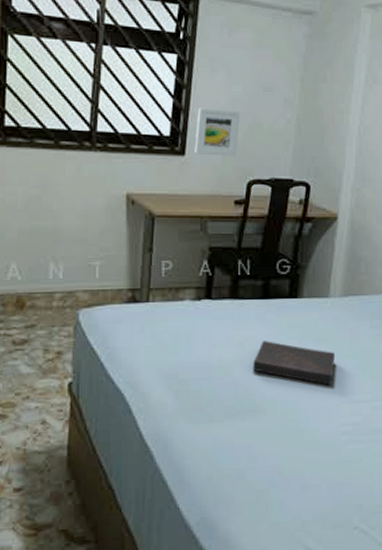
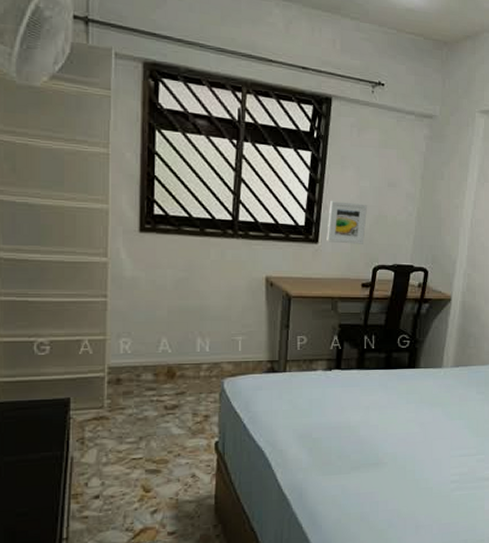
book: present [253,341,336,386] -> none [376,405,447,442]

